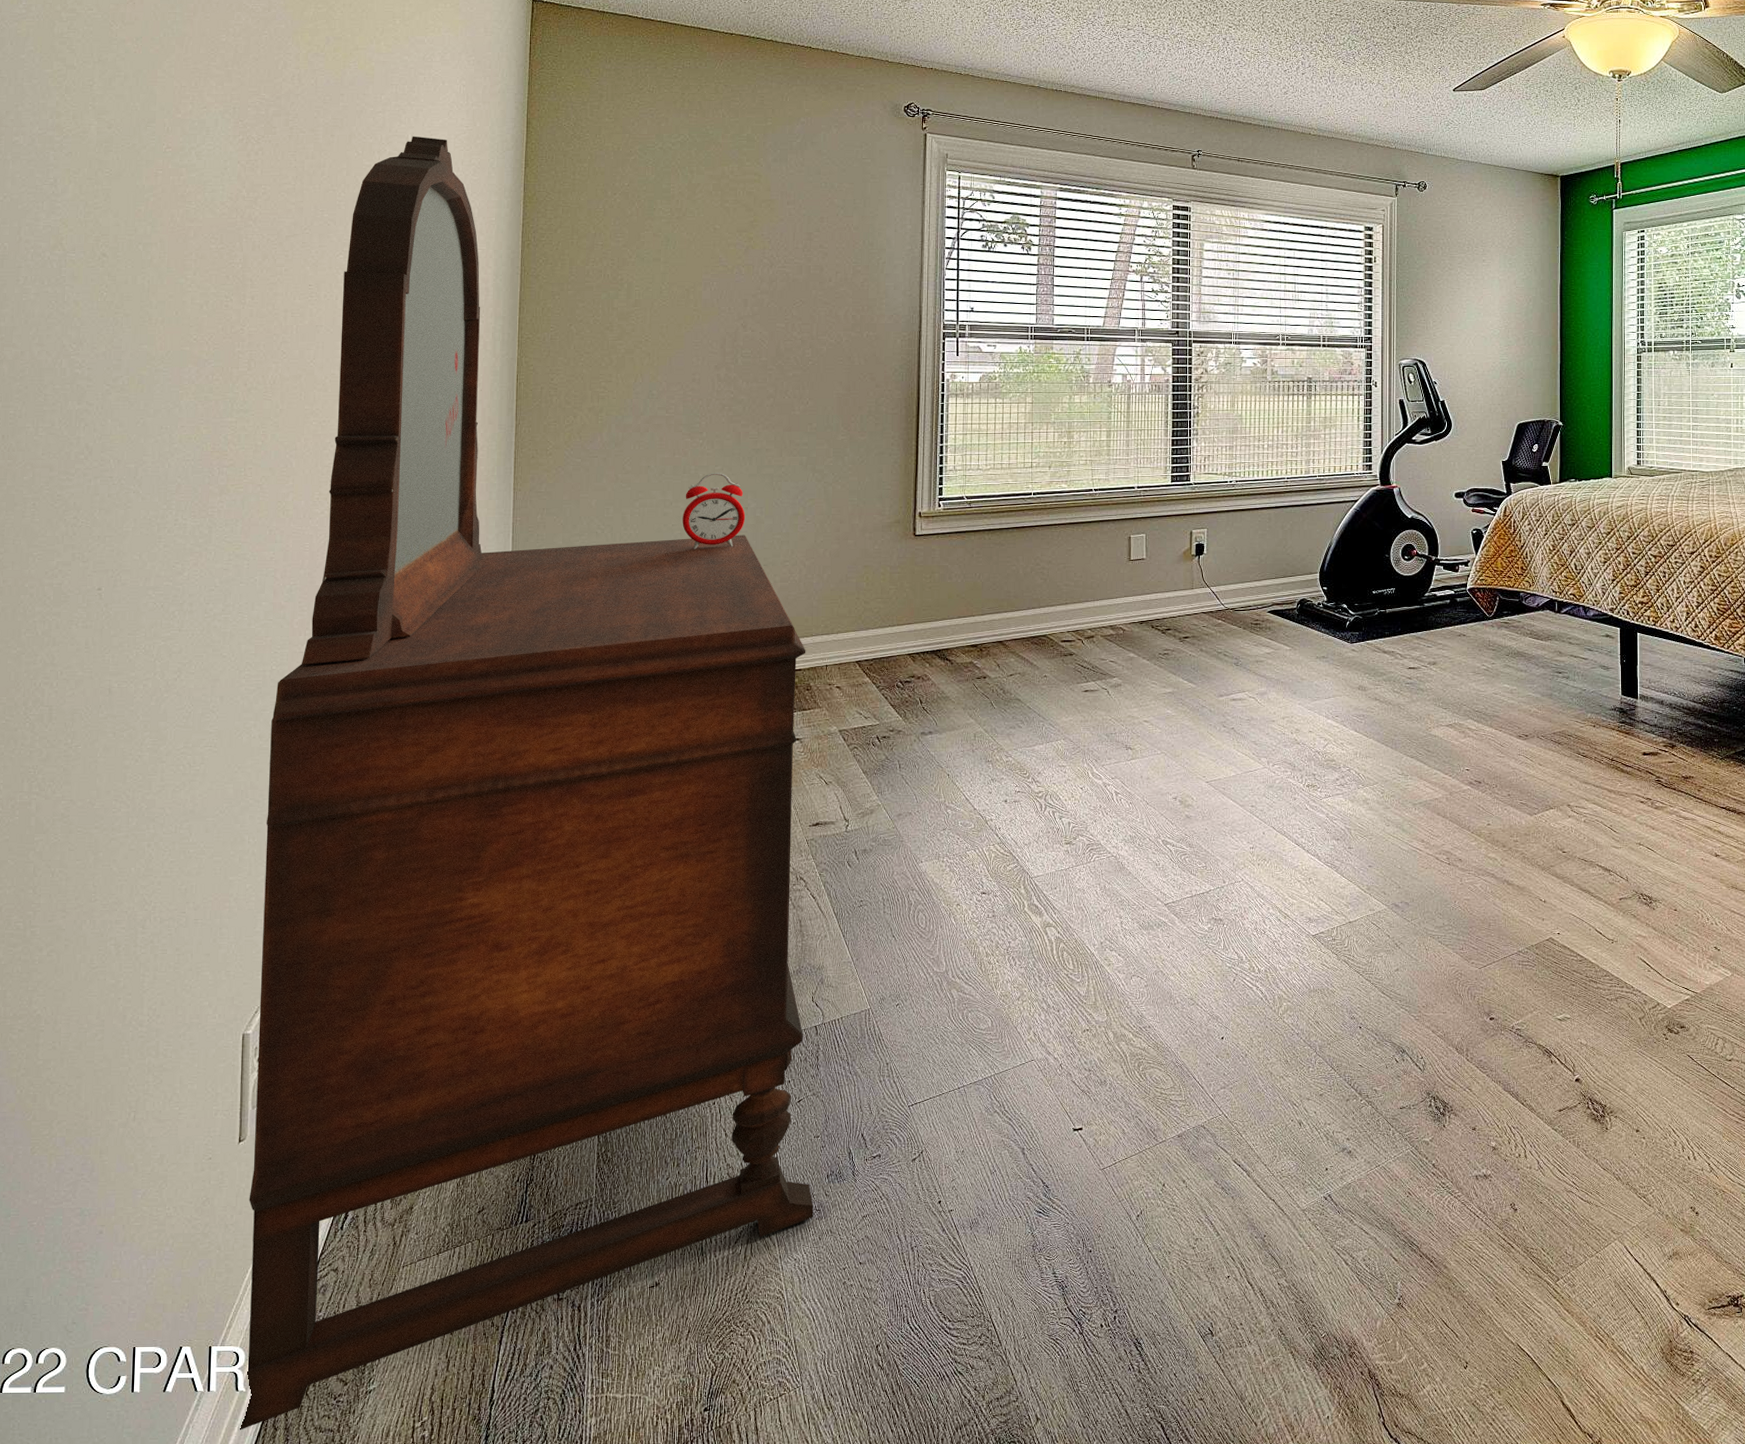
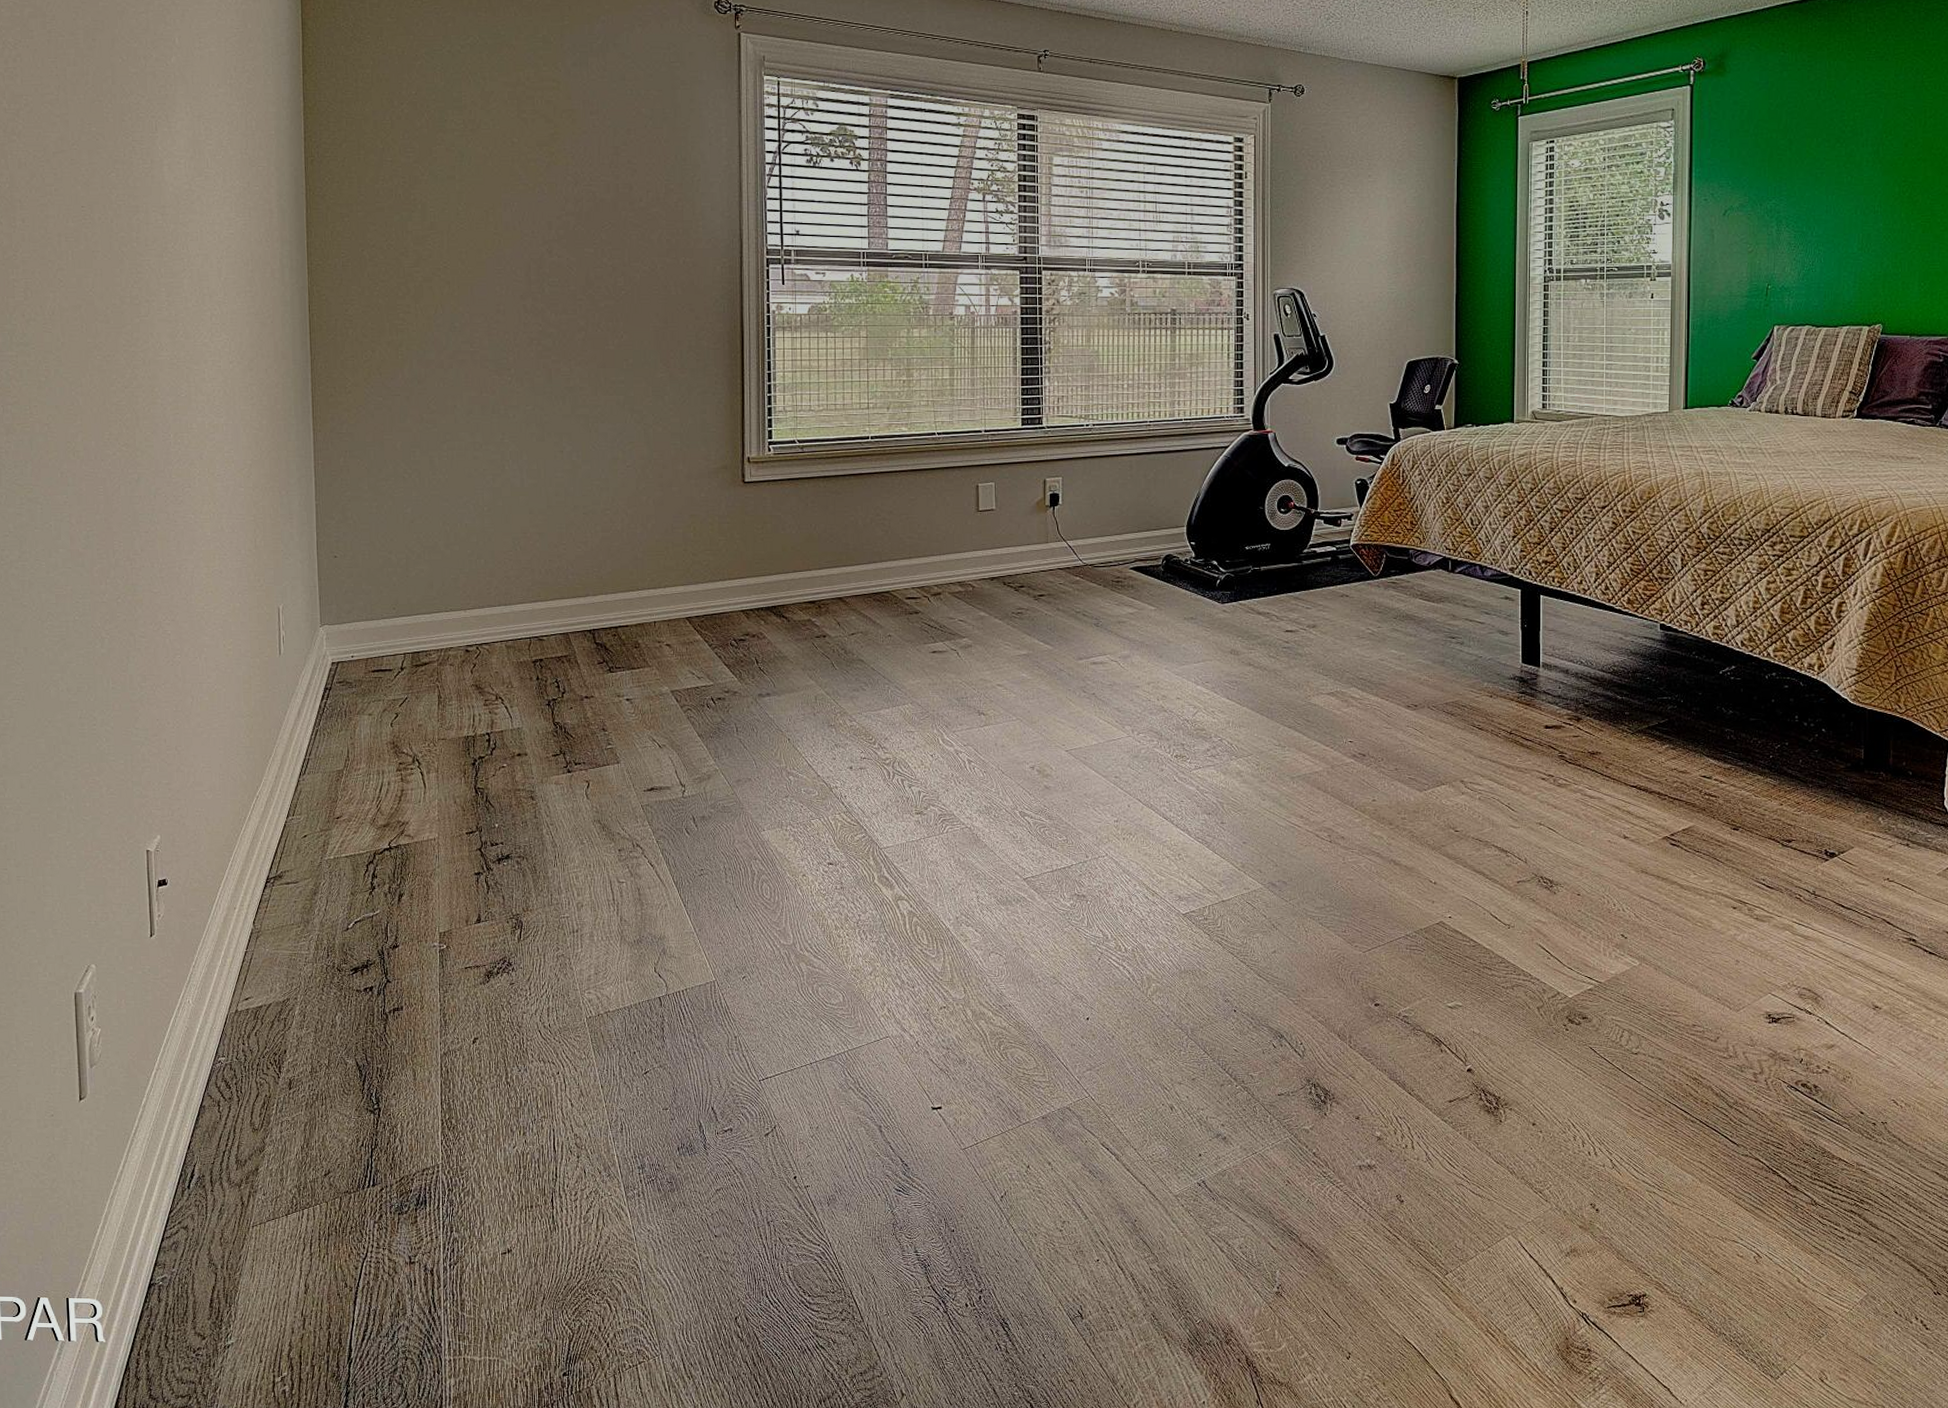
dresser: present [238,136,814,1430] -> none [78,39,666,1379]
alarm clock: present [682,472,746,550] -> none [494,412,561,496]

